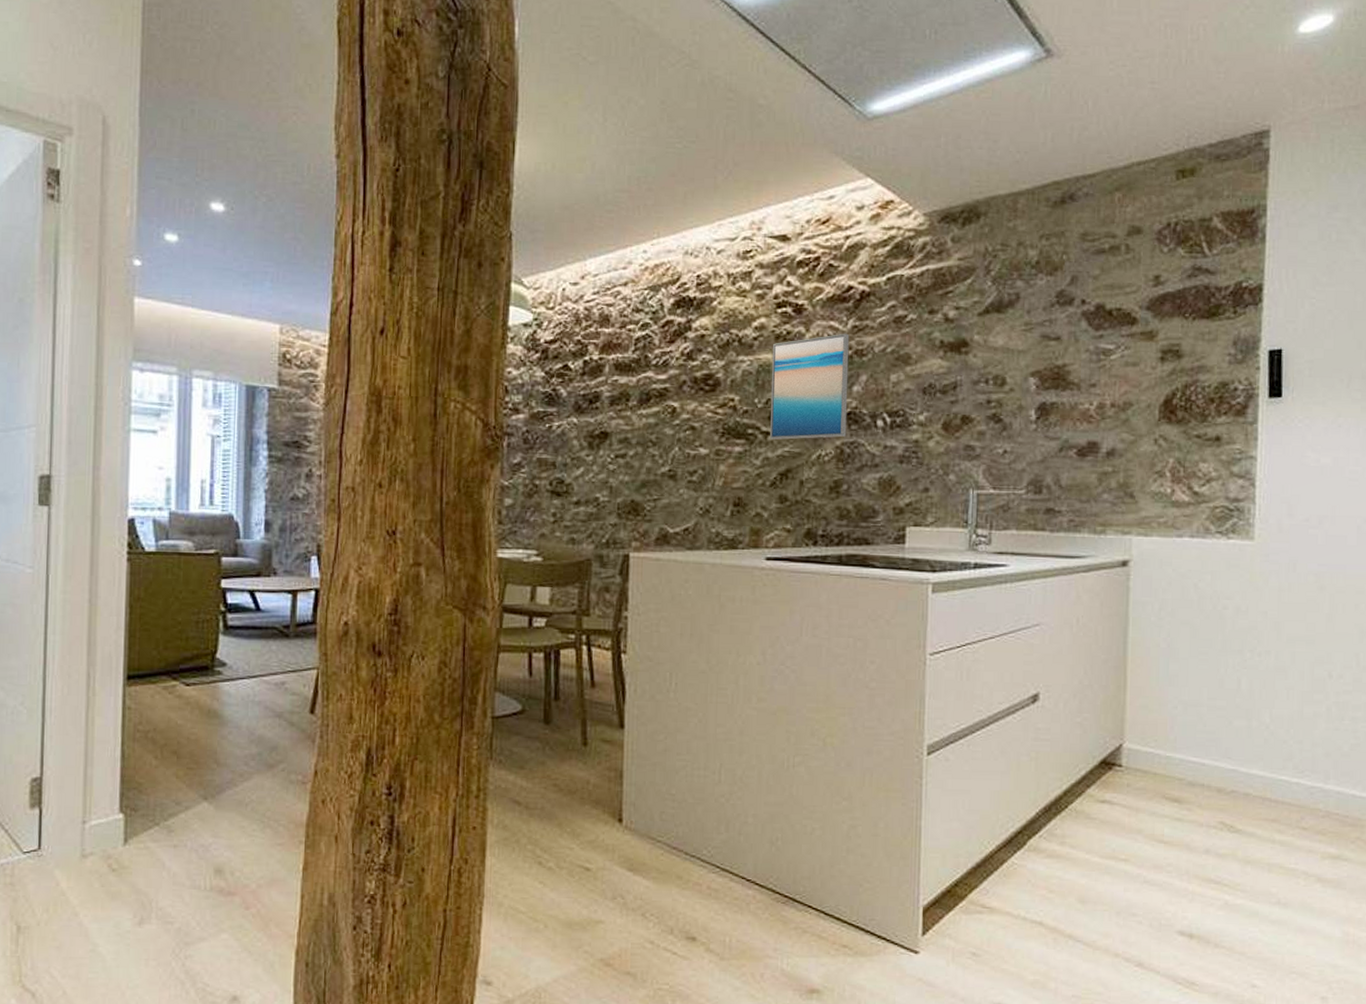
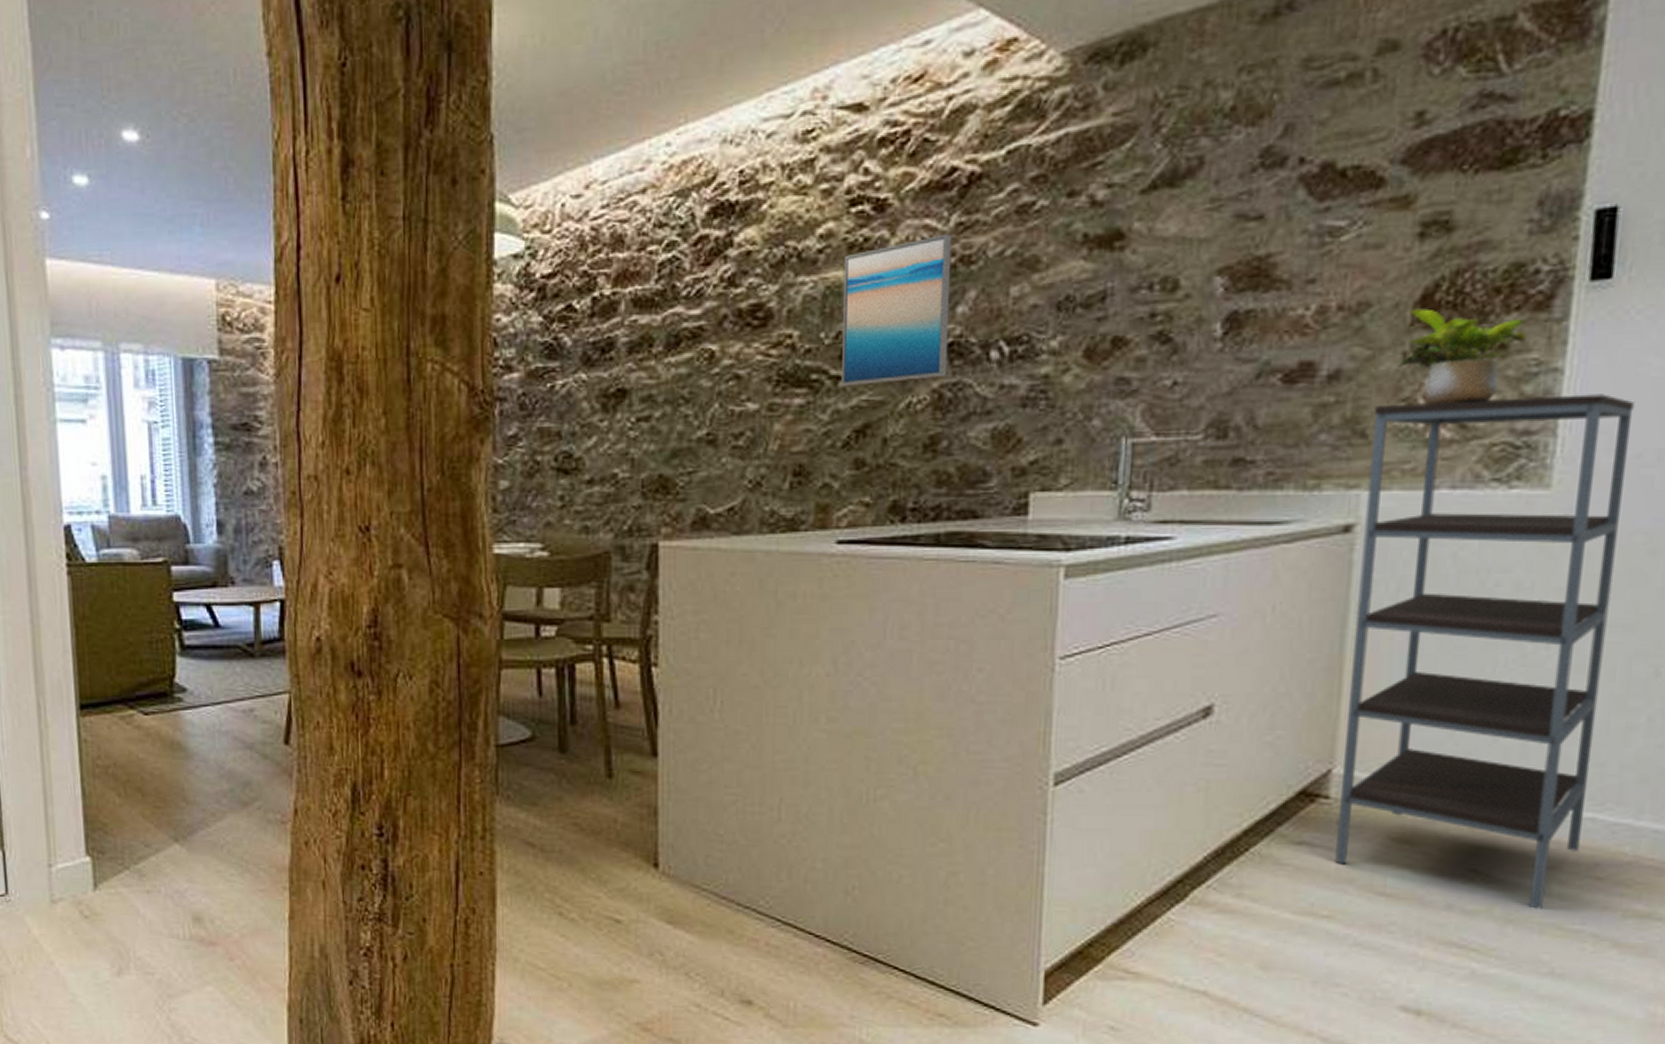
shelving unit: none [1127,475,1302,853] -> present [1334,394,1635,909]
potted plant: none [1151,409,1232,478] -> present [1397,308,1527,405]

